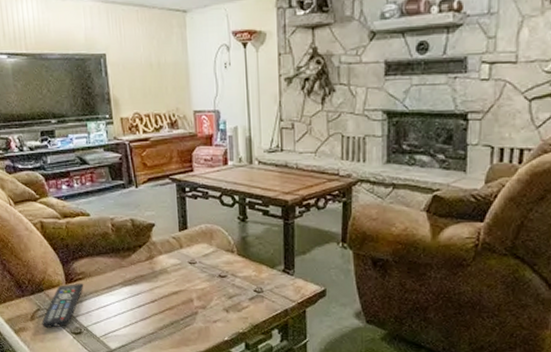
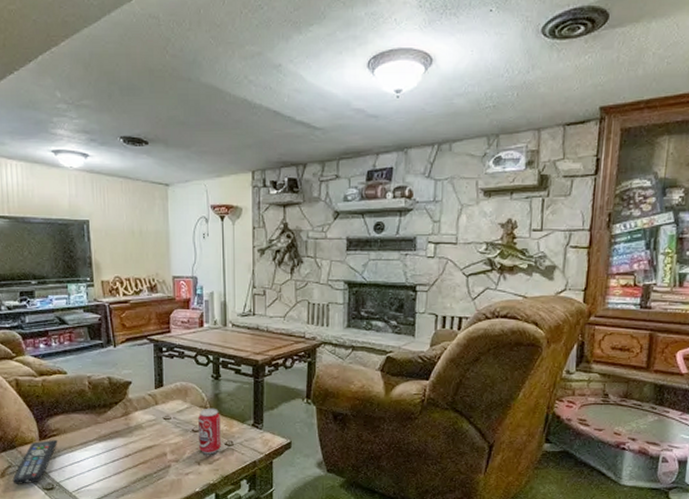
beverage can: none [225,252,250,302] -> present [198,408,221,455]

